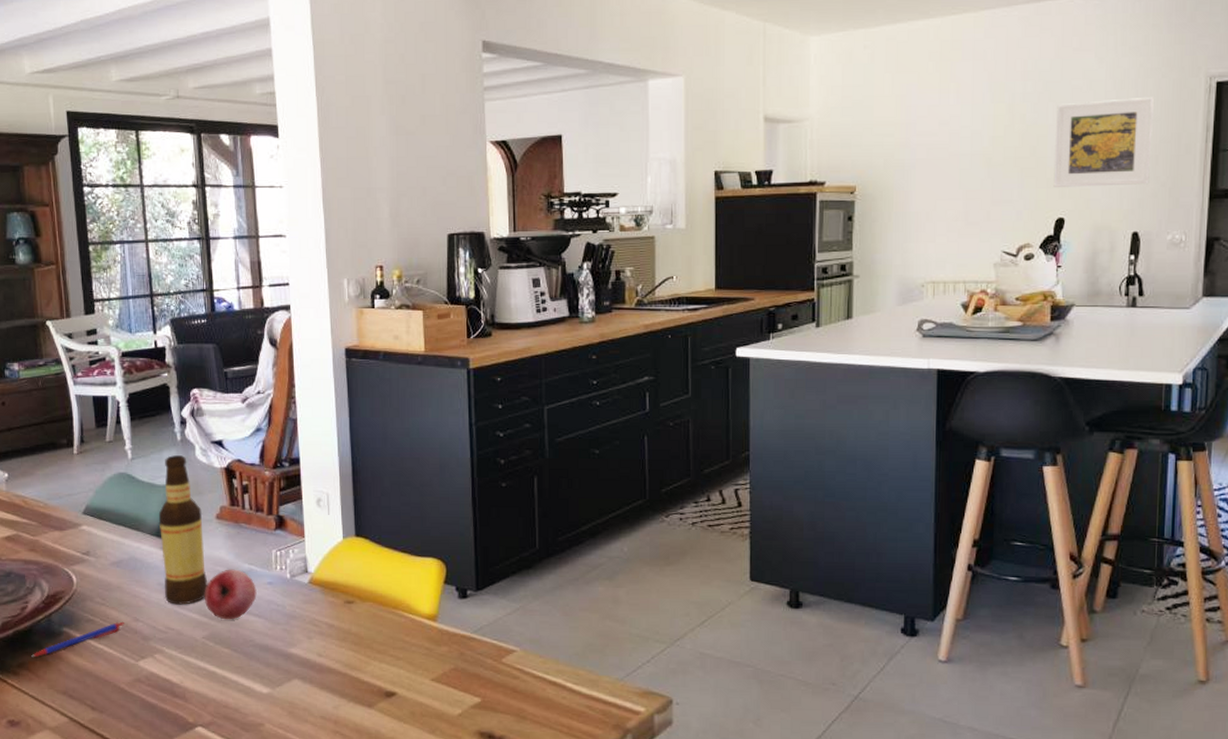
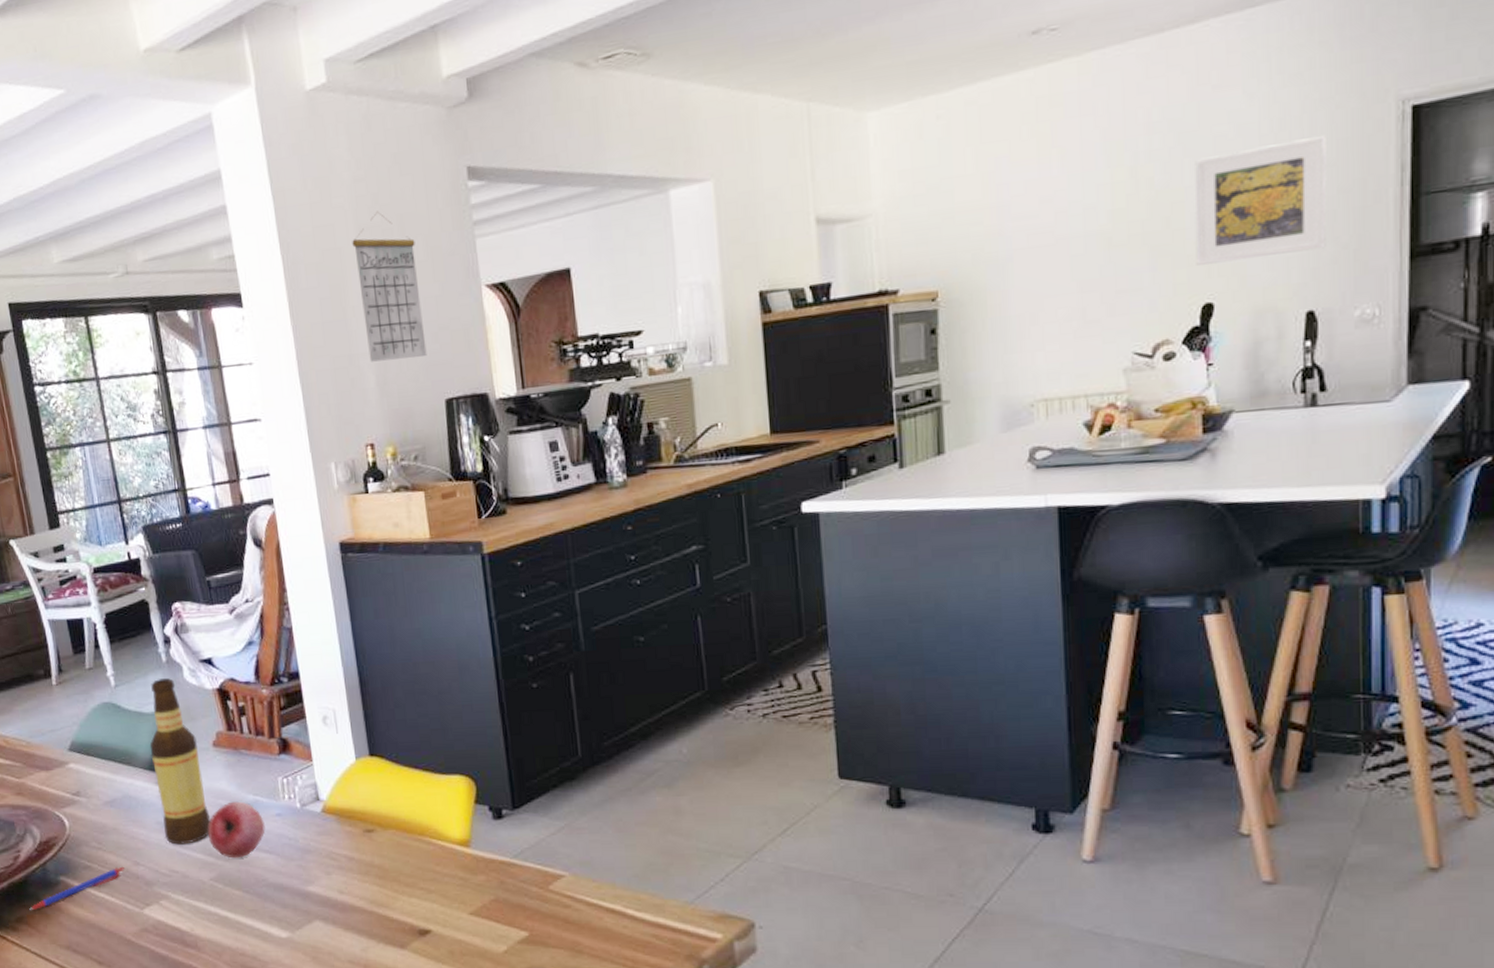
calendar: none [379,69,435,197] -> present [352,211,427,362]

